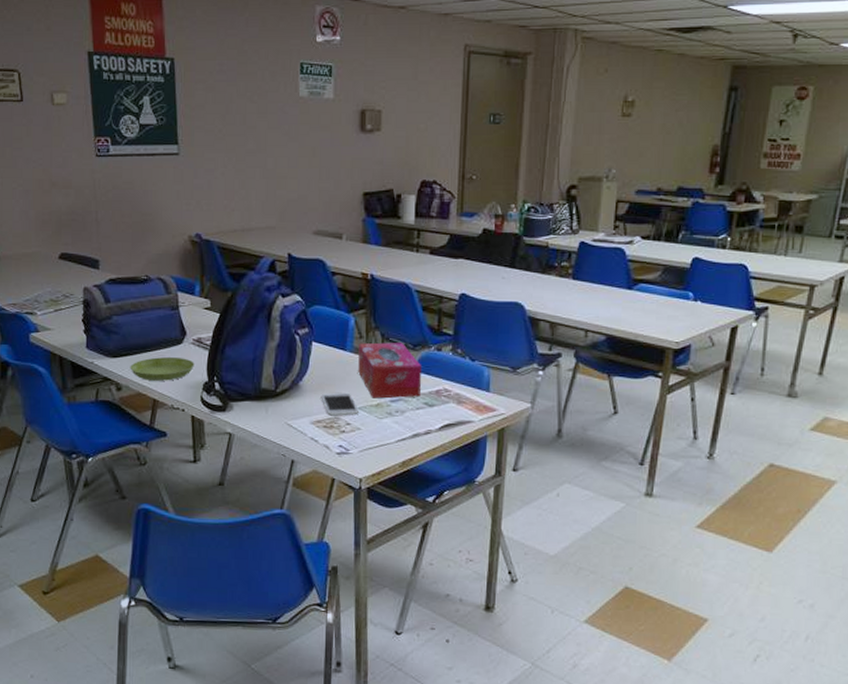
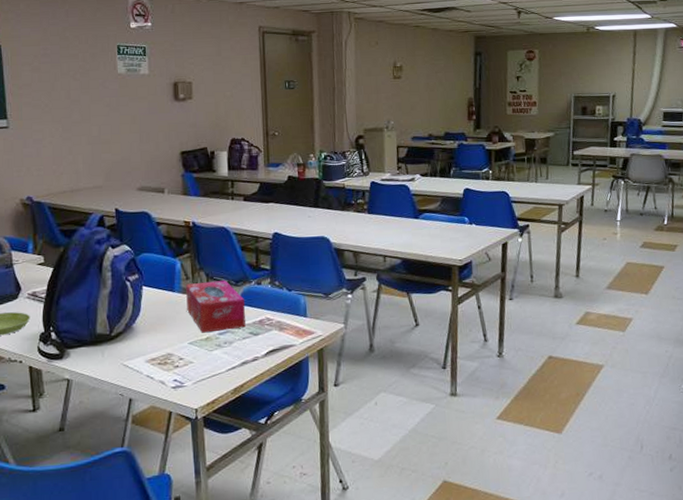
smartphone: present [321,392,359,416] -> none [153,330,190,353]

